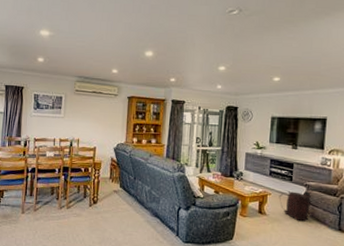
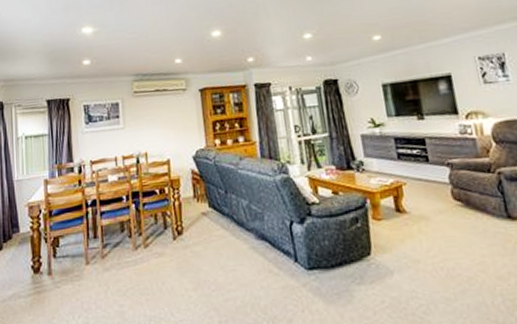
backpack: present [279,191,312,222] -> none [417,172,464,215]

